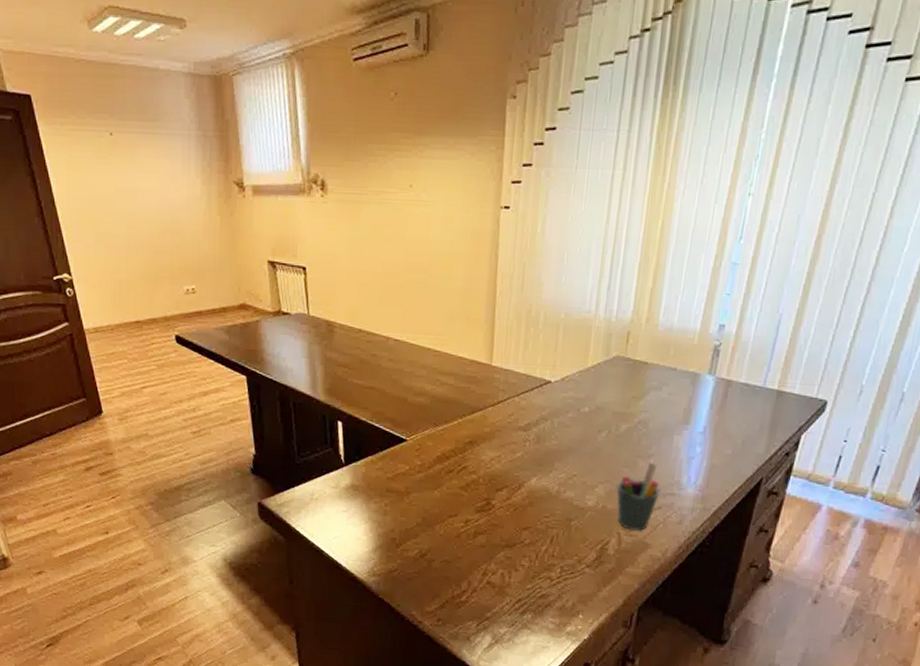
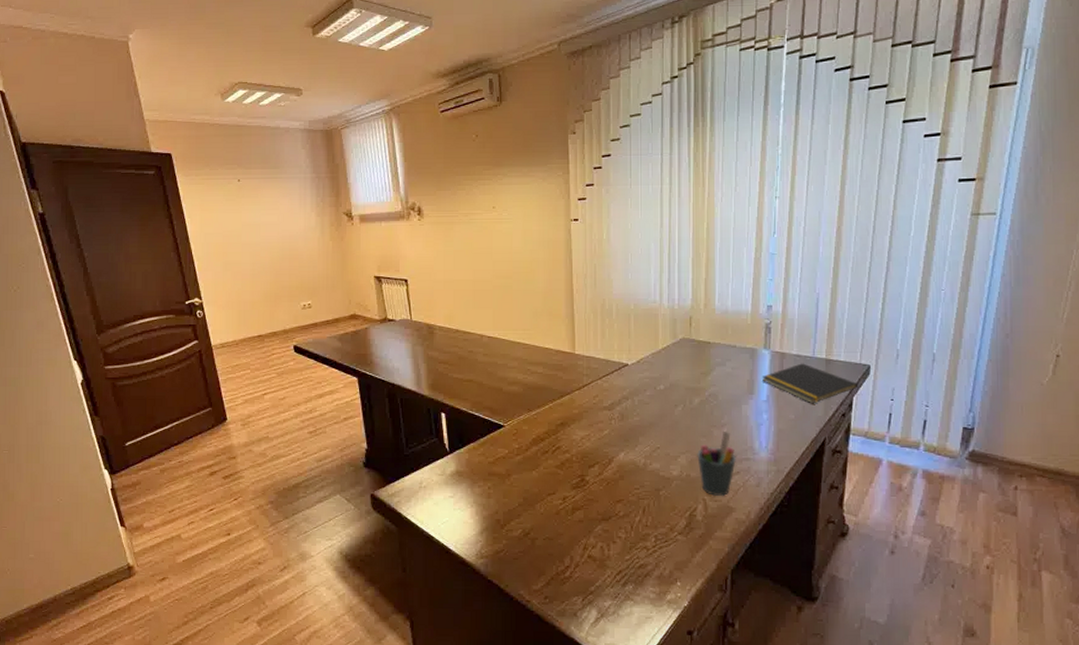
notepad: none [700,393,810,440] -> present [761,363,859,404]

